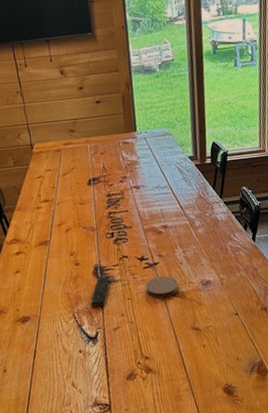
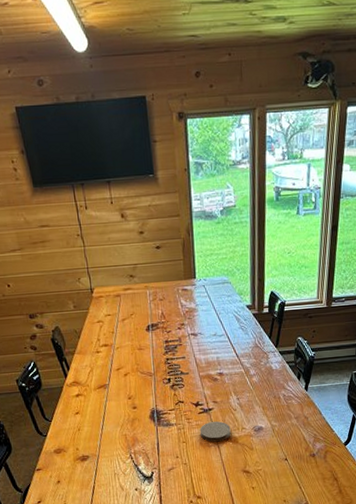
remote control: present [90,274,111,307] -> none [146,417,166,448]

